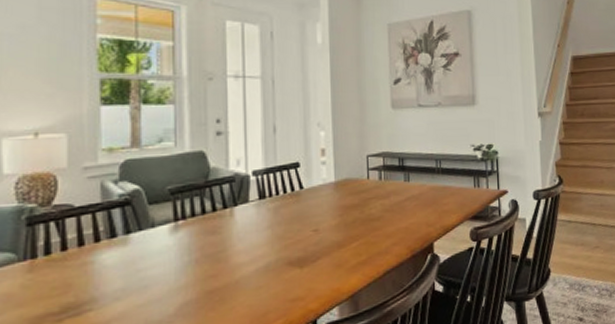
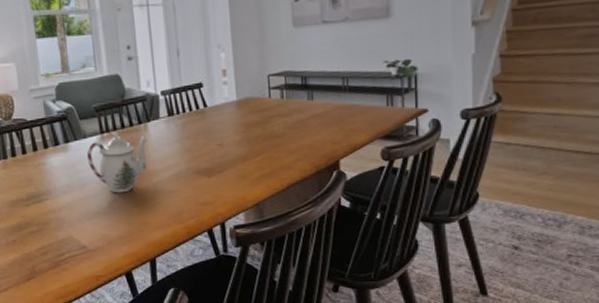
teapot: none [153,218,233,295] -> present [86,131,148,193]

